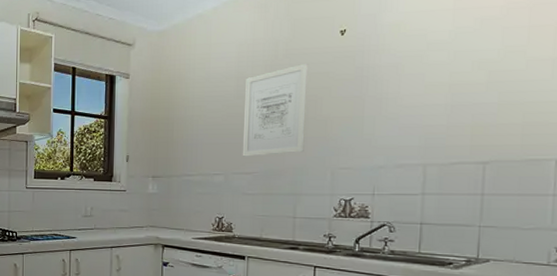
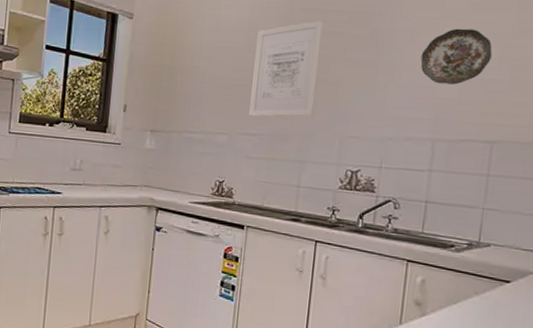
decorative plate: none [406,57,479,112] -> present [420,28,493,85]

